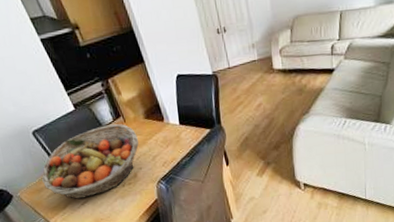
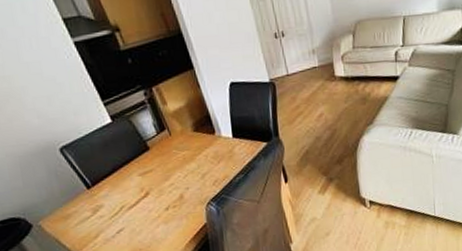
fruit basket: present [41,124,139,200] -> none [68,137,186,227]

